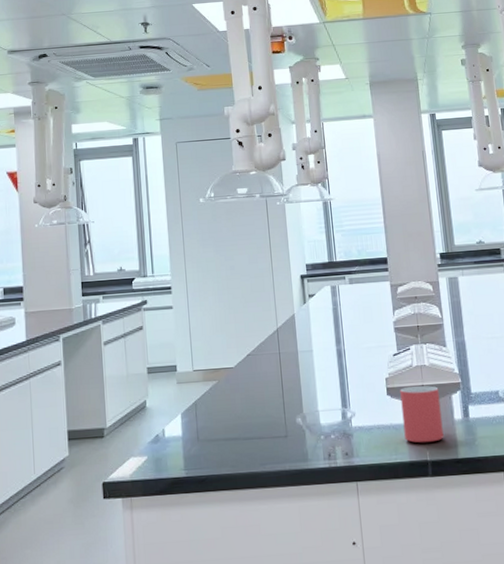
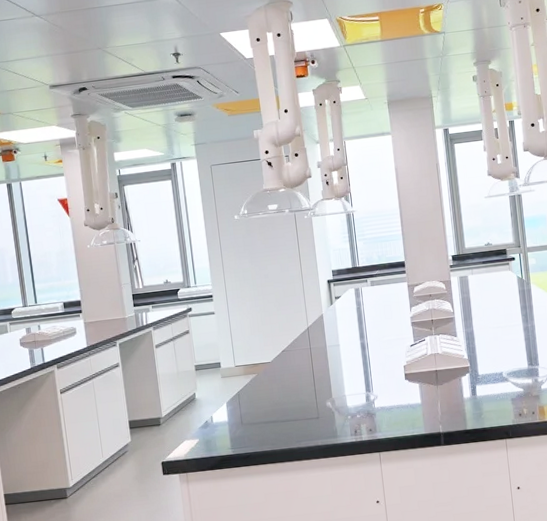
mug: present [400,385,444,443] -> none [416,370,454,419]

